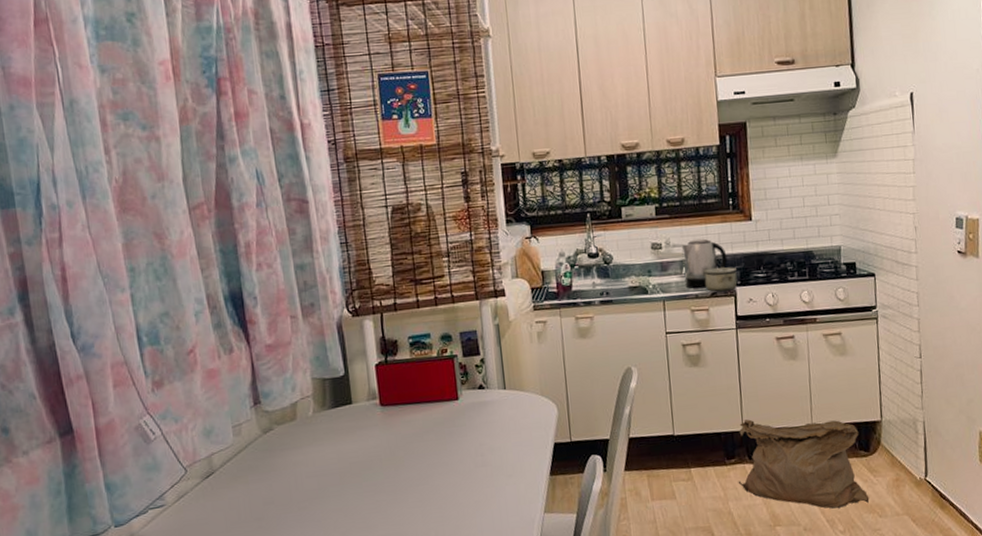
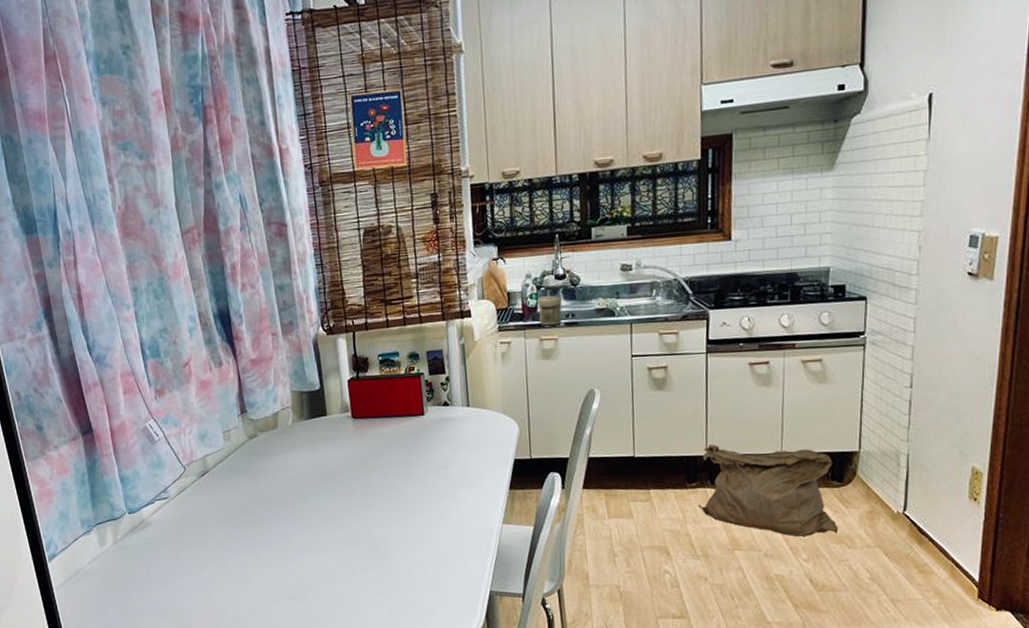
jar: none [572,274,596,304] -> present [537,295,562,326]
kettle: present [682,238,728,289] -> none [654,259,702,312]
saucepan: present [704,267,738,293] -> none [676,289,711,316]

